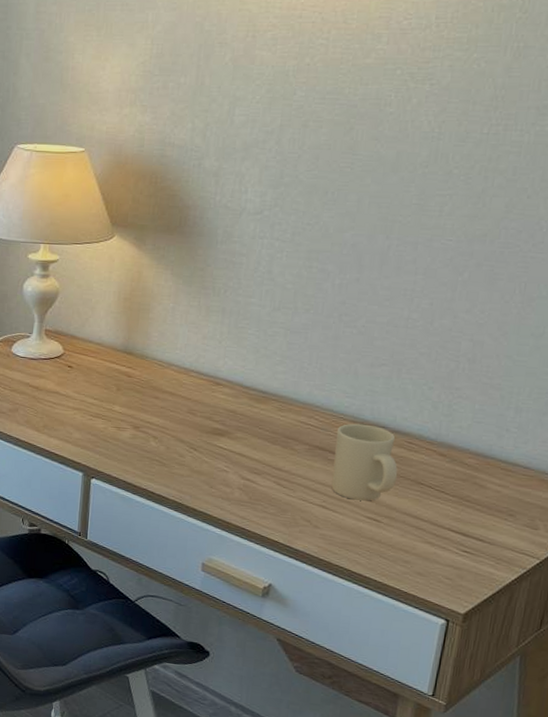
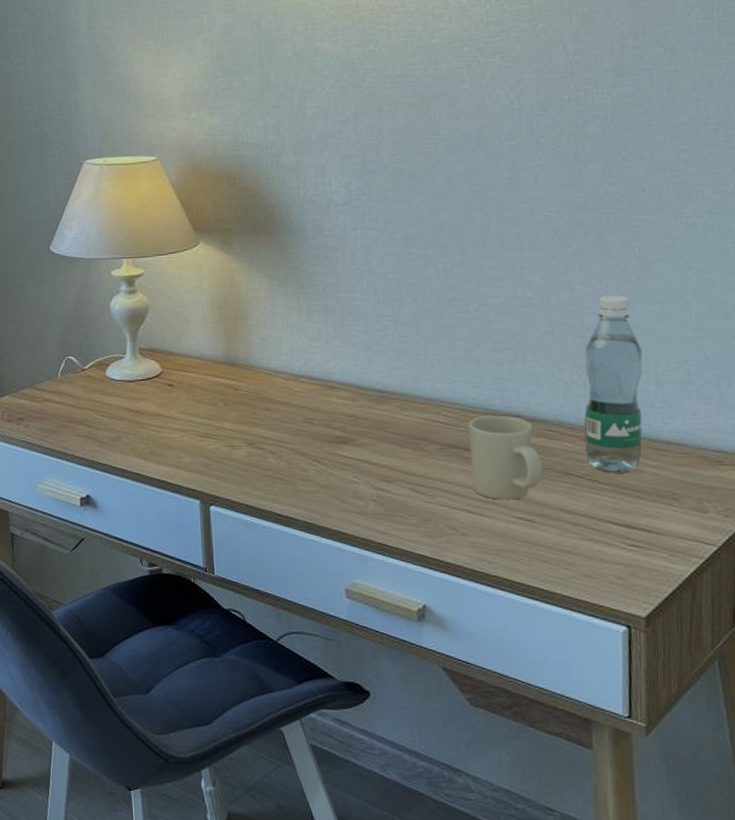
bottle: none [438,324,509,488] -> present [584,294,643,473]

